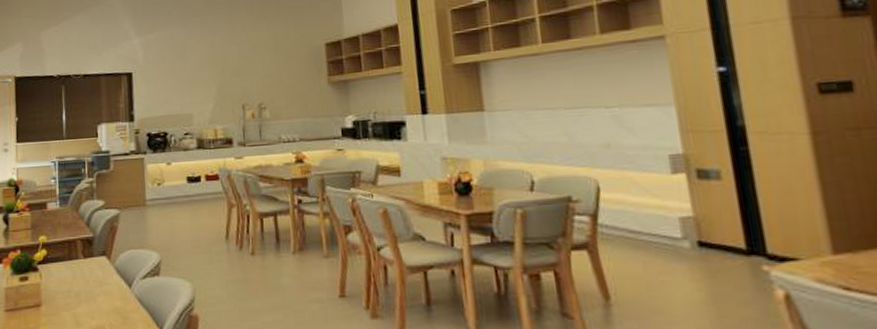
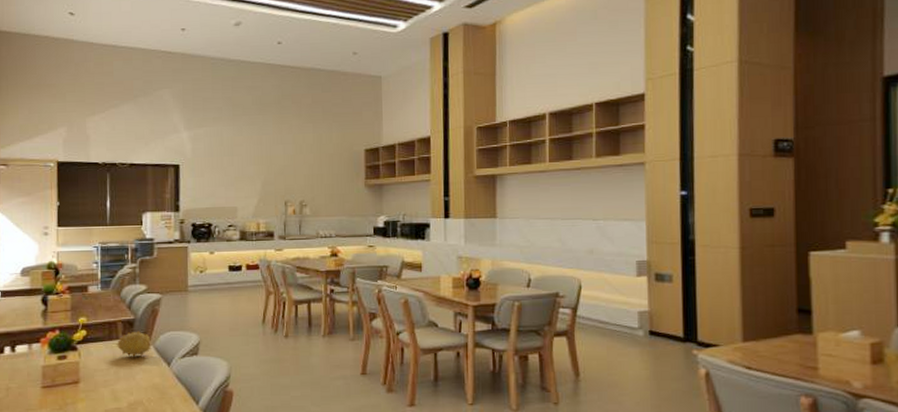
fruit: none [76,249,112,278] -> present [116,331,152,357]

